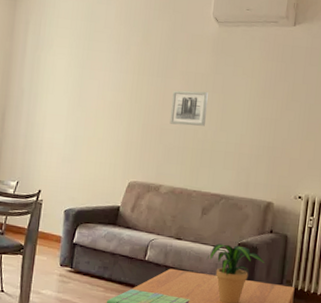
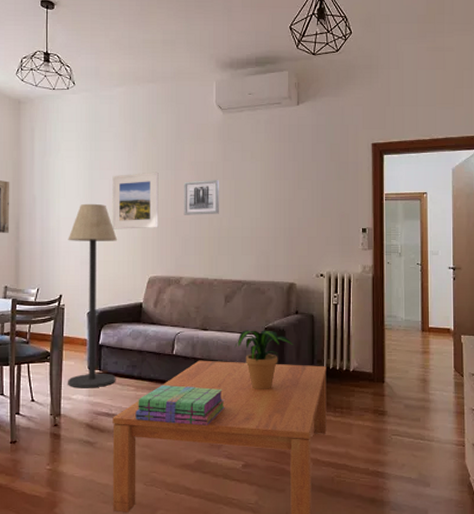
floor lamp: none [38,101,102,285] -> present [68,203,118,388]
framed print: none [97,76,149,134] -> present [112,172,159,229]

